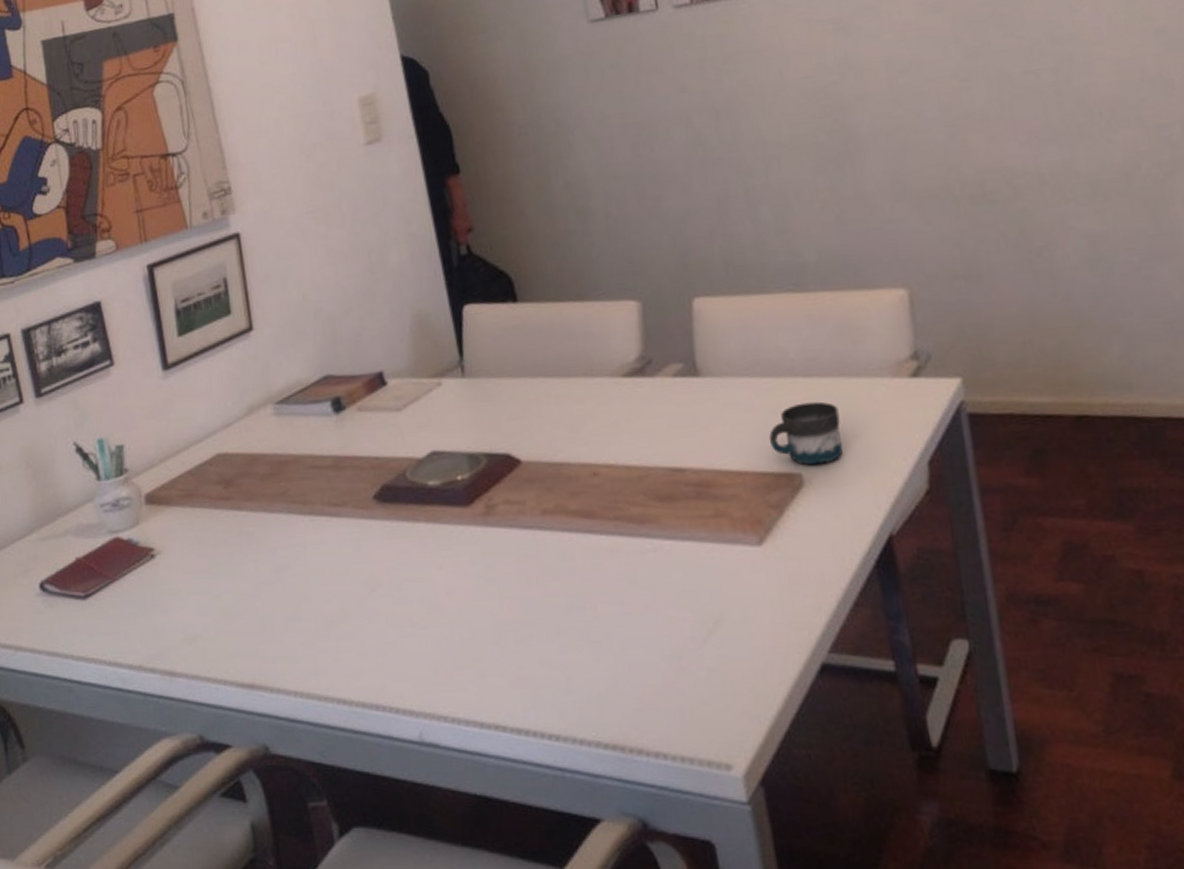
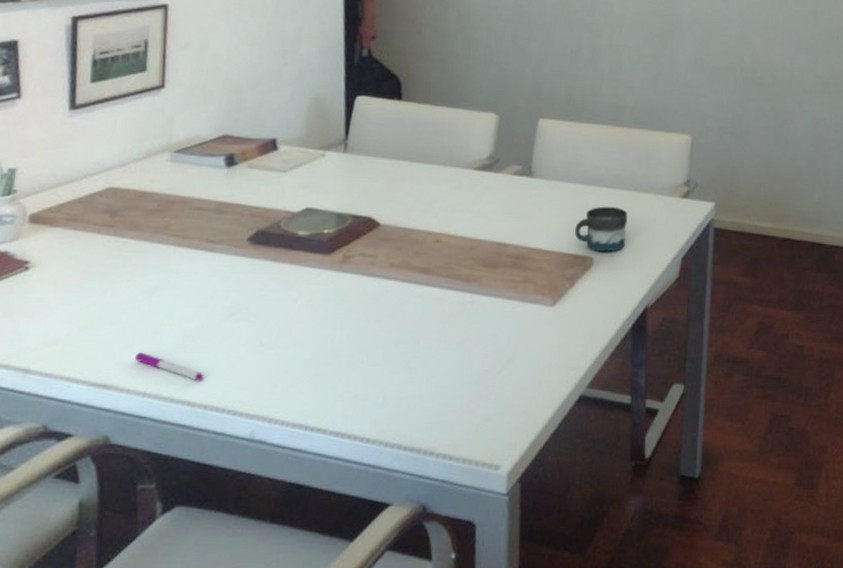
pen: none [278,644,355,674] -> present [134,352,204,381]

